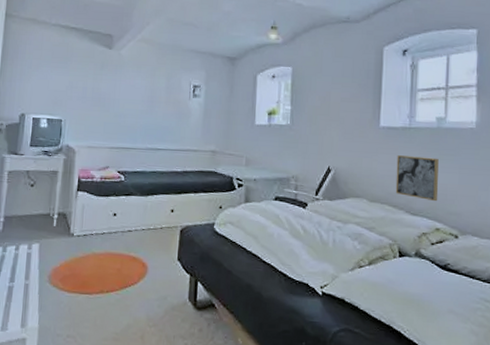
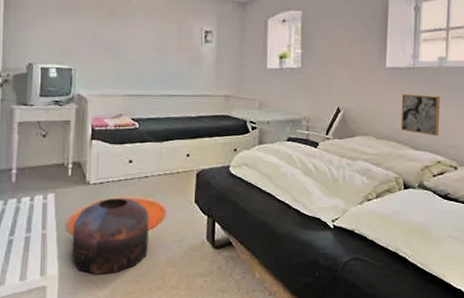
pouf: none [52,251,131,330] -> present [72,197,149,274]

